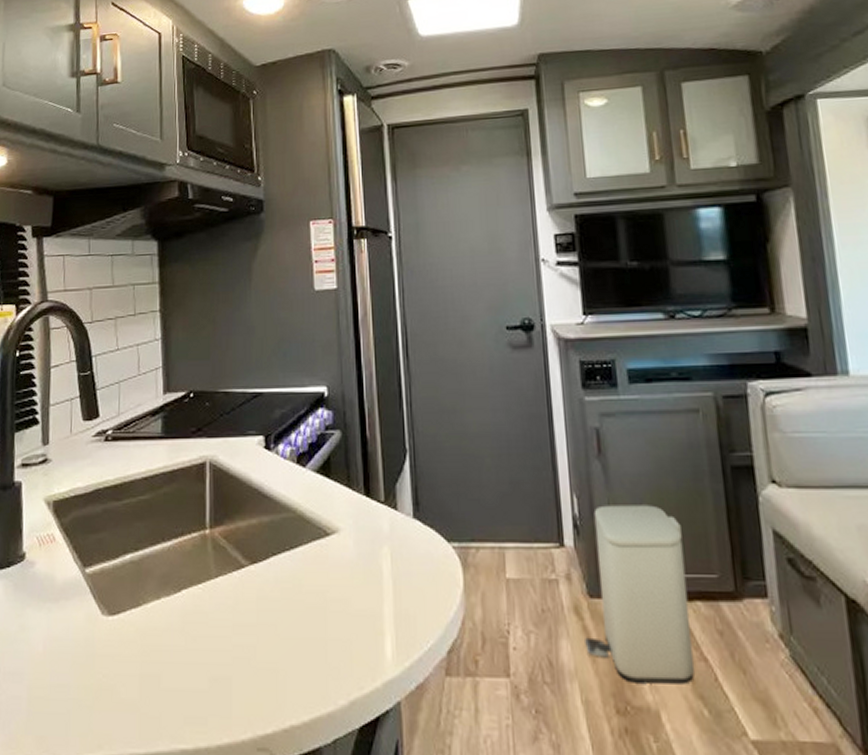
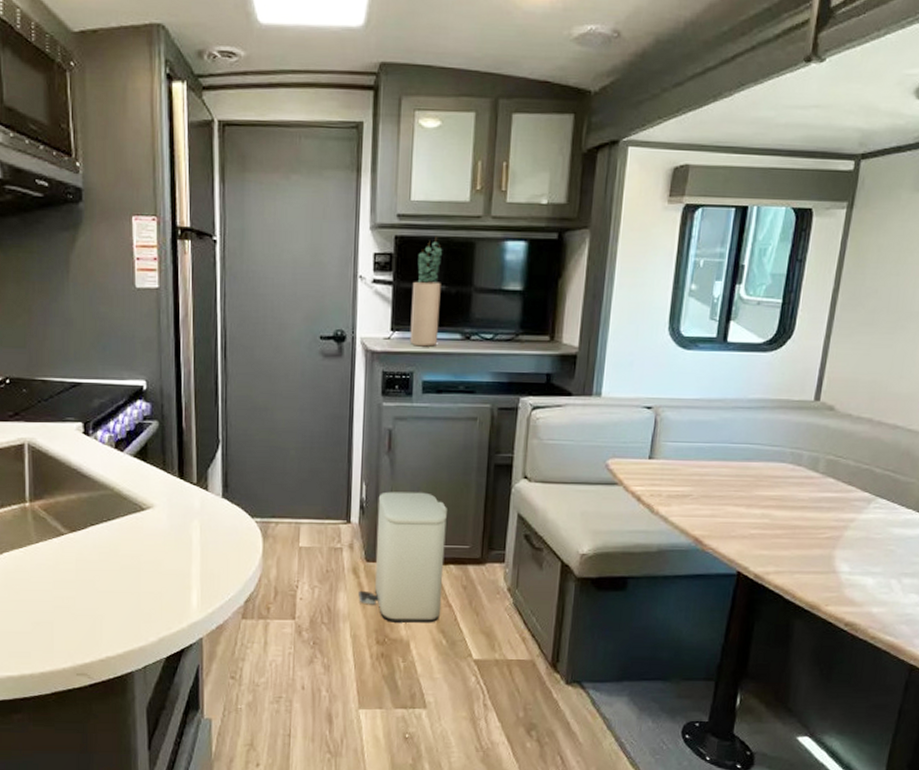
vase: none [600,212,638,330] -> present [409,237,443,347]

